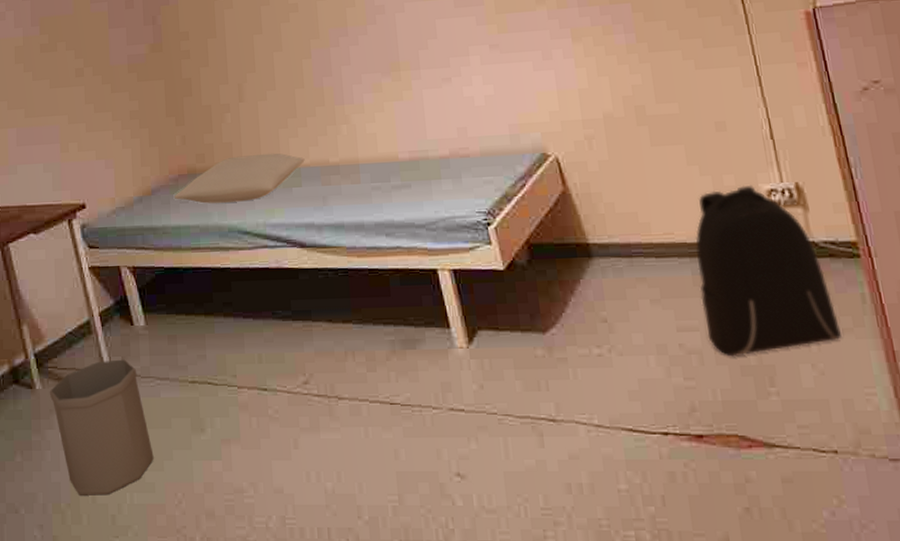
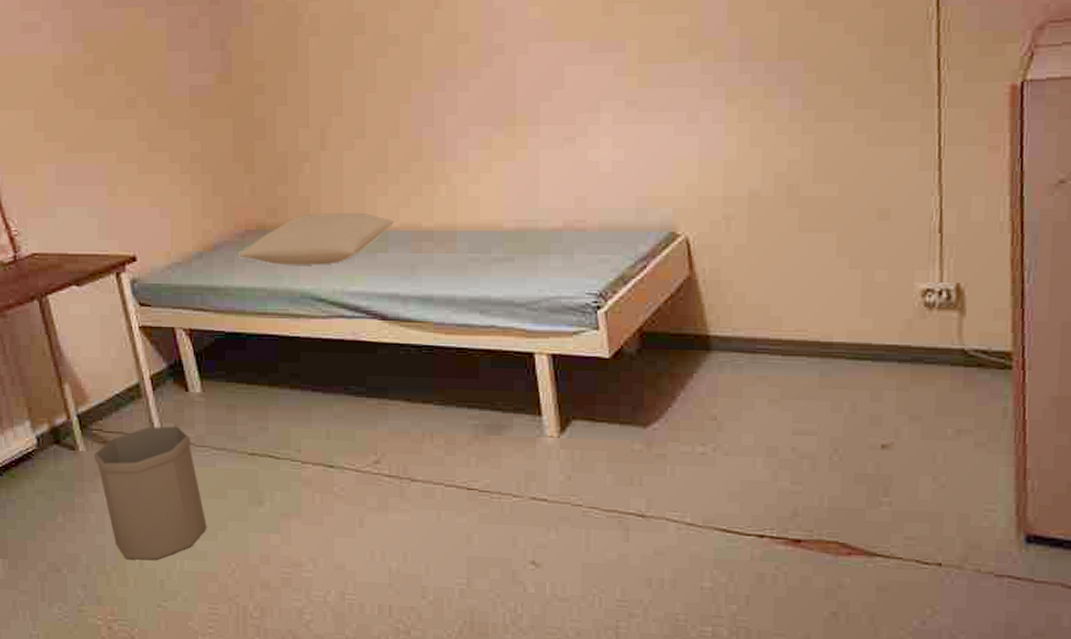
backpack: present [695,184,842,355] -> none [824,282,972,463]

